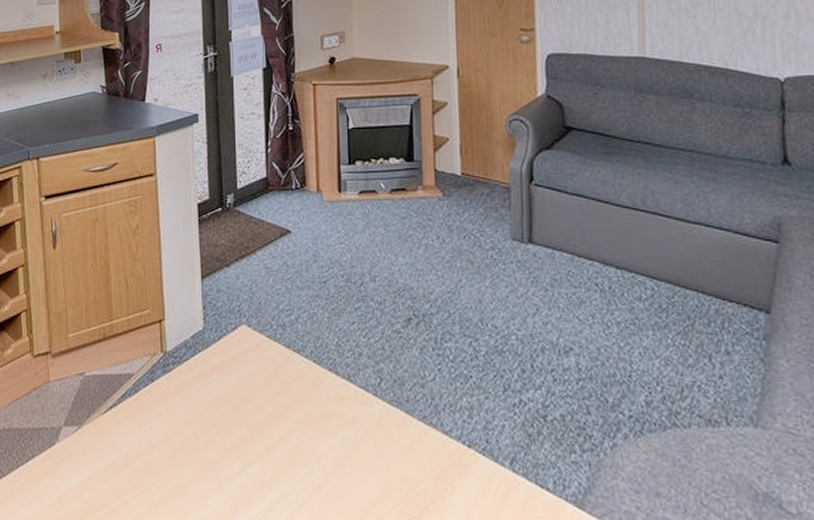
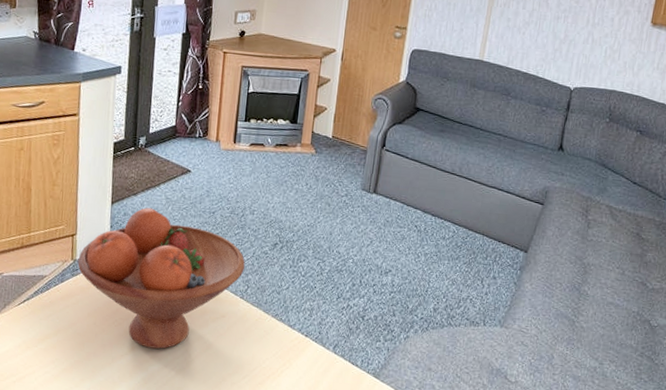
fruit bowl: none [169,281,373,468] -> present [78,207,245,349]

